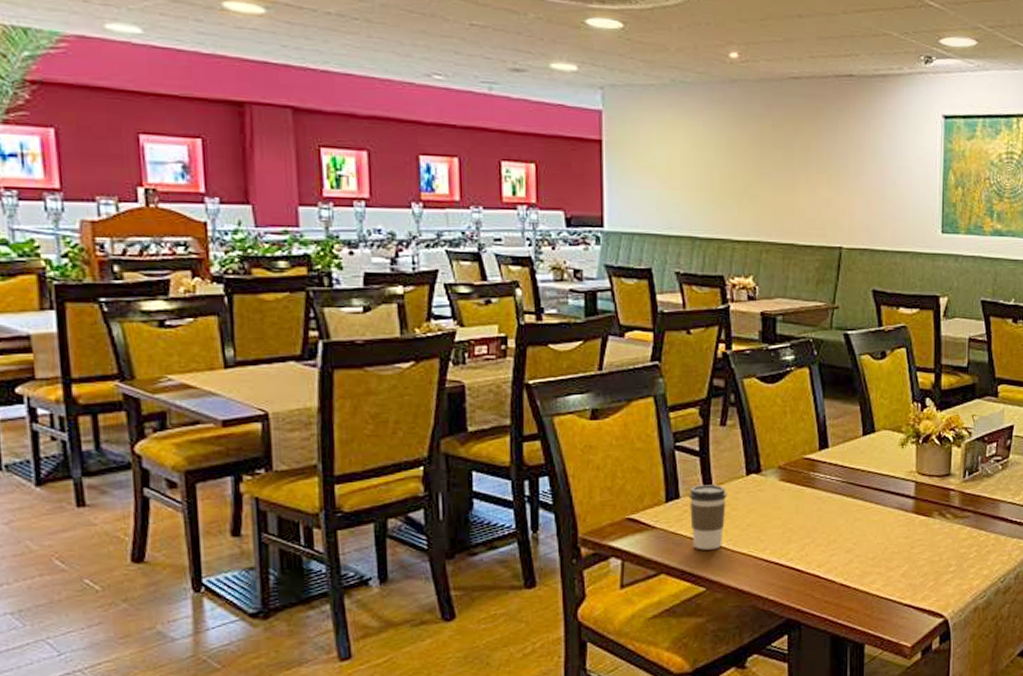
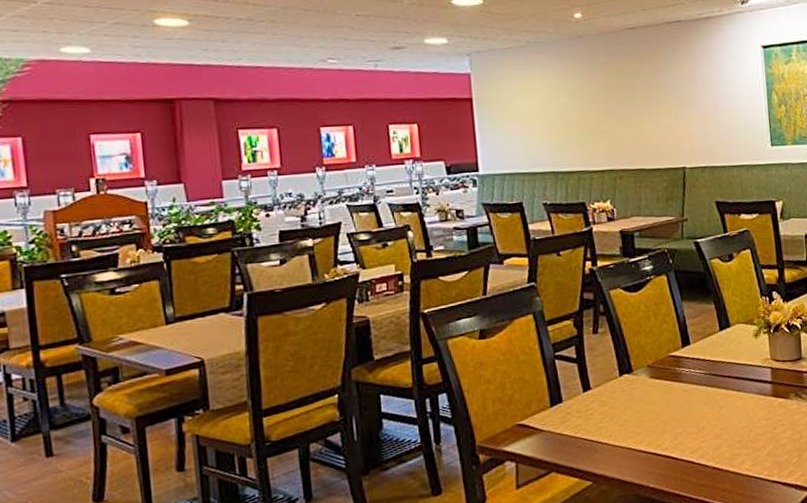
coffee cup: present [688,485,728,550] -> none [570,387,605,447]

